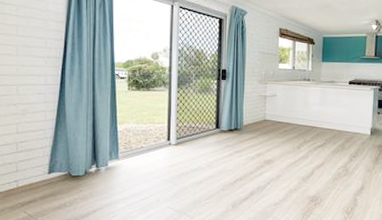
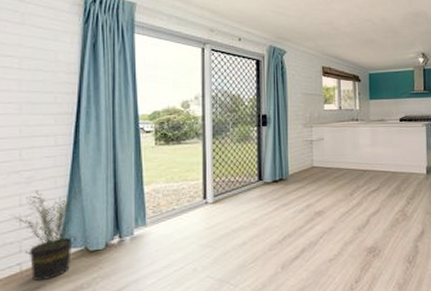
potted plant: none [10,120,70,197] -> present [12,184,86,282]

